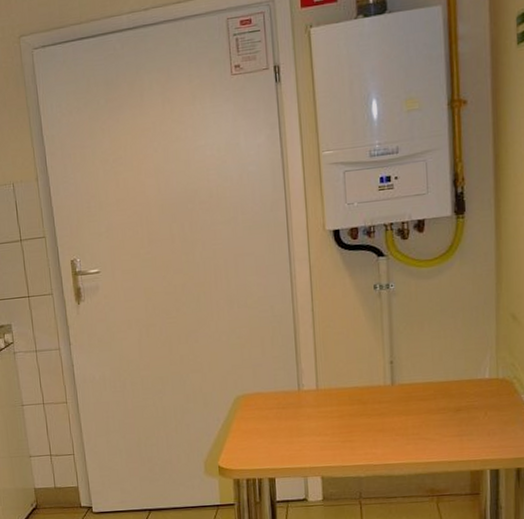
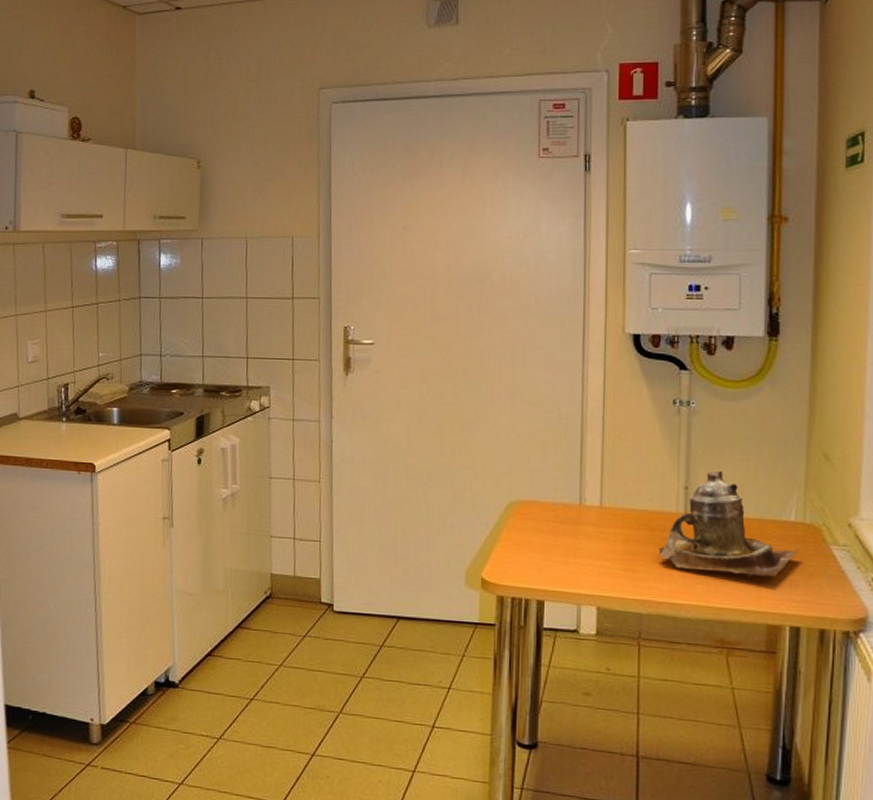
teapot: none [371,342,495,433] -> present [658,470,800,577]

